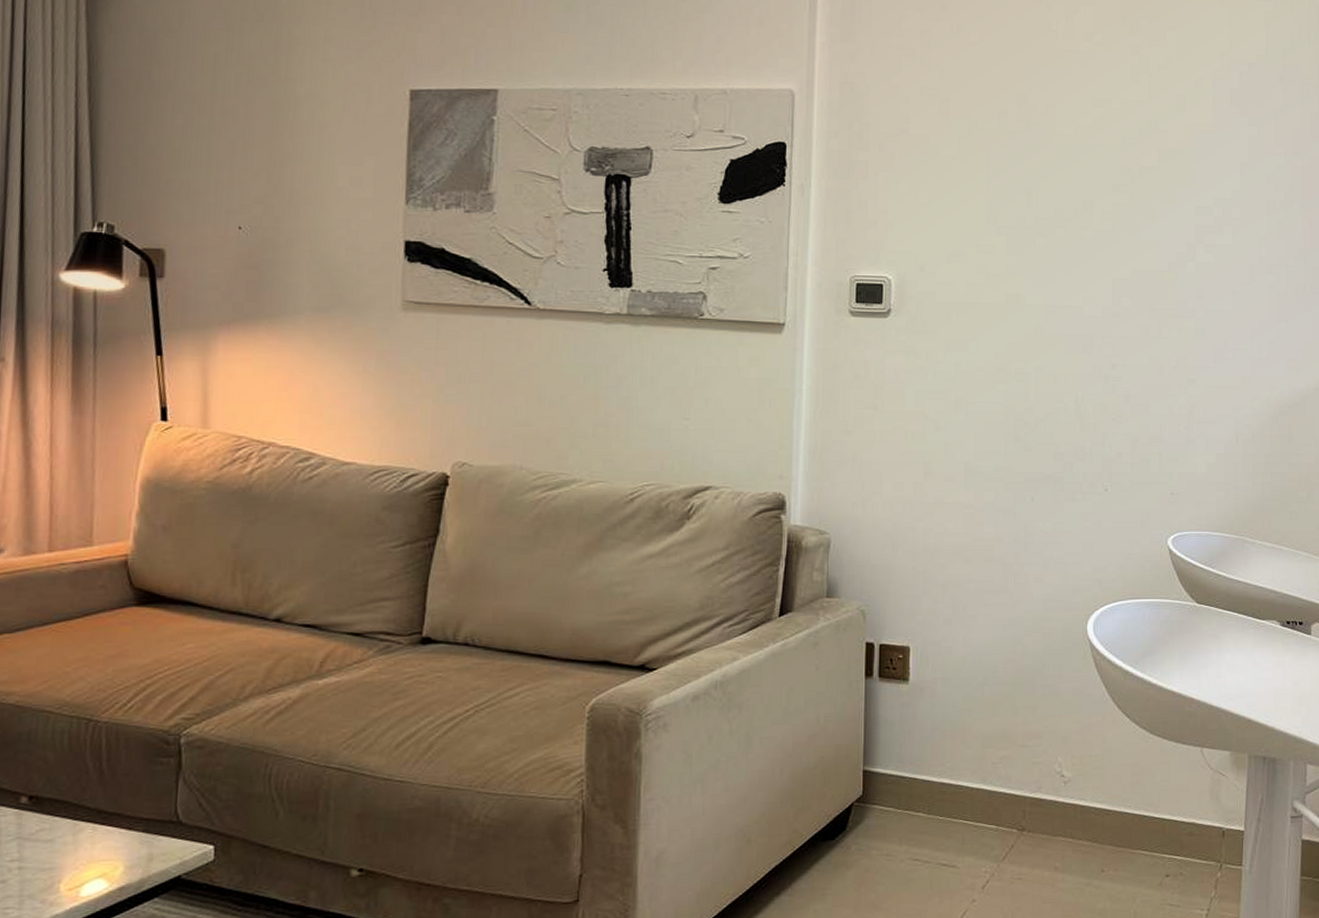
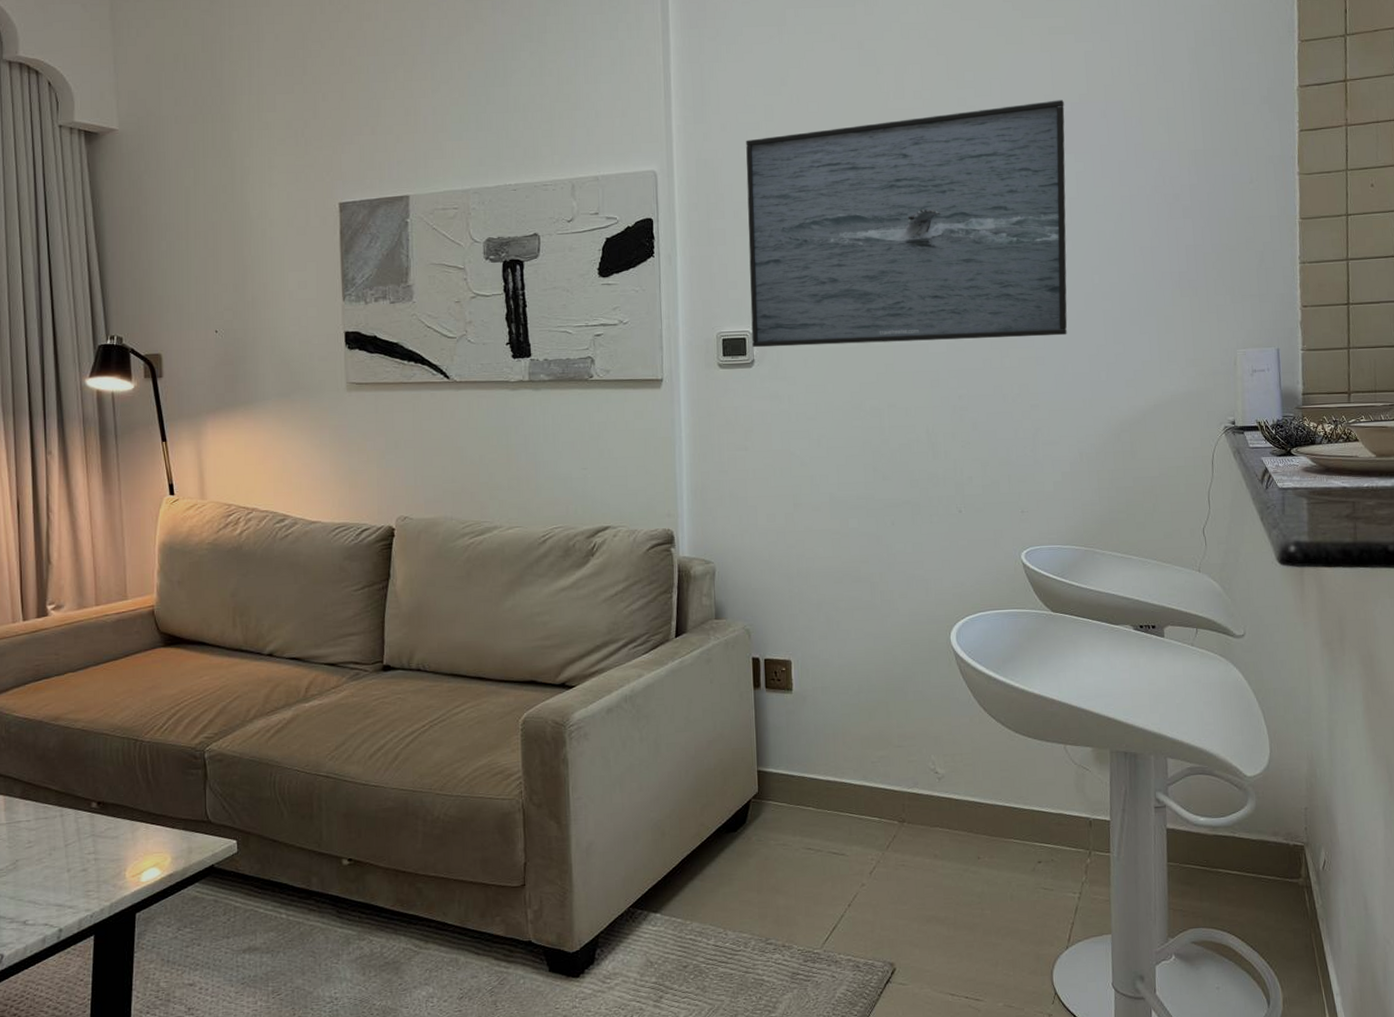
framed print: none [890,58,1241,308] -> present [746,100,1068,348]

